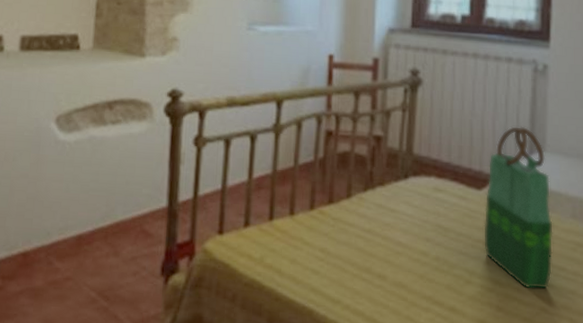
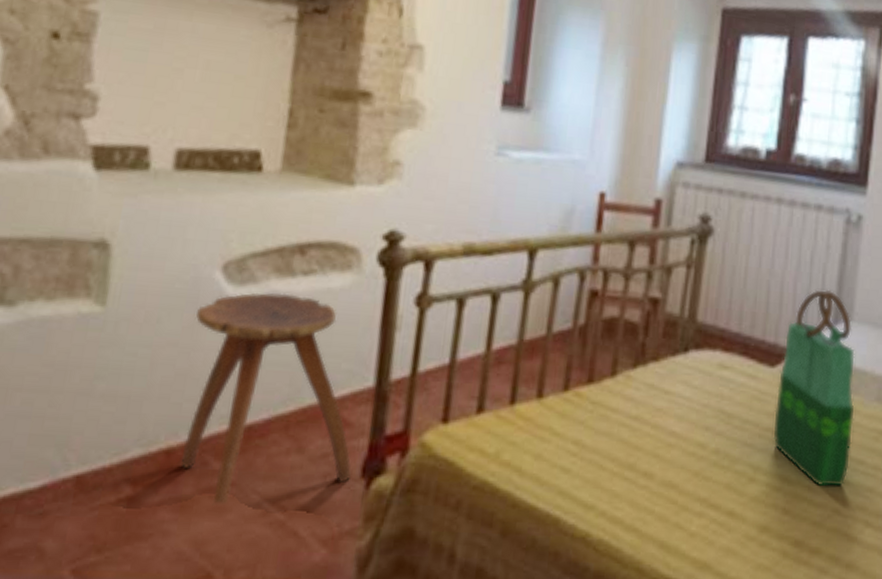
stool: none [33,138,154,294] -> present [180,293,352,506]

